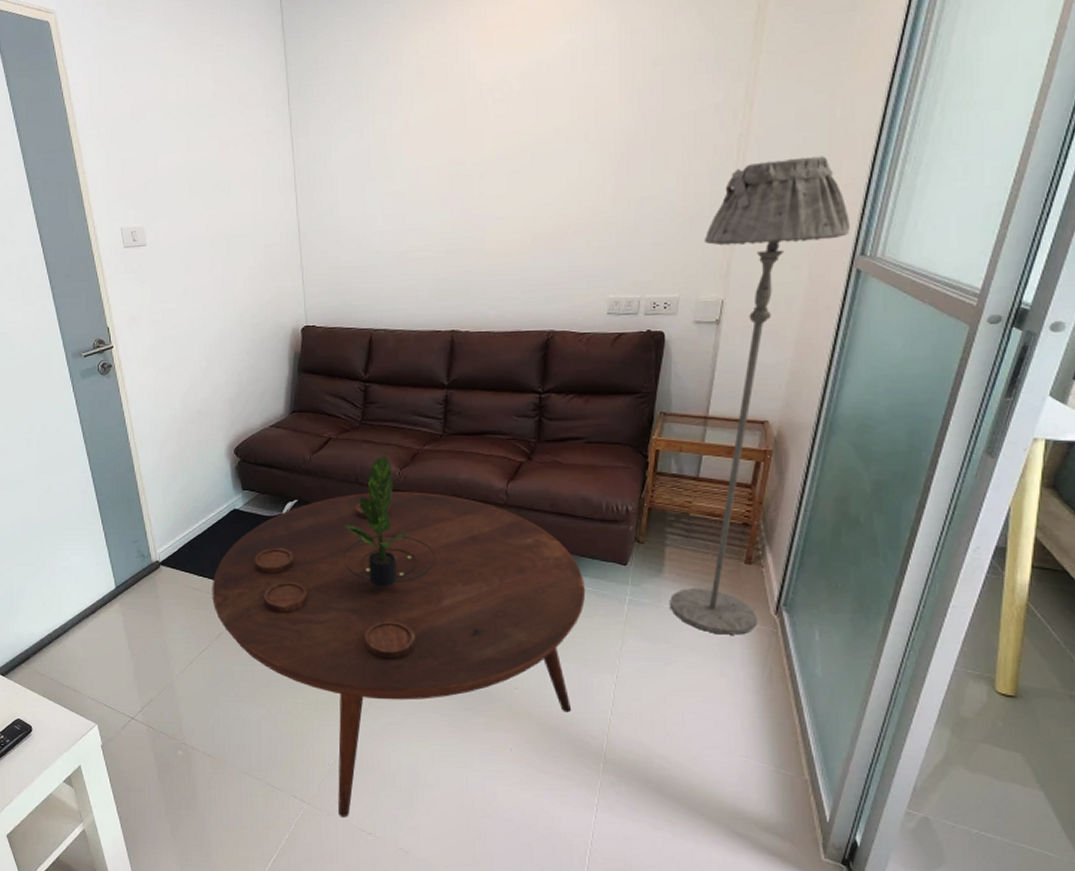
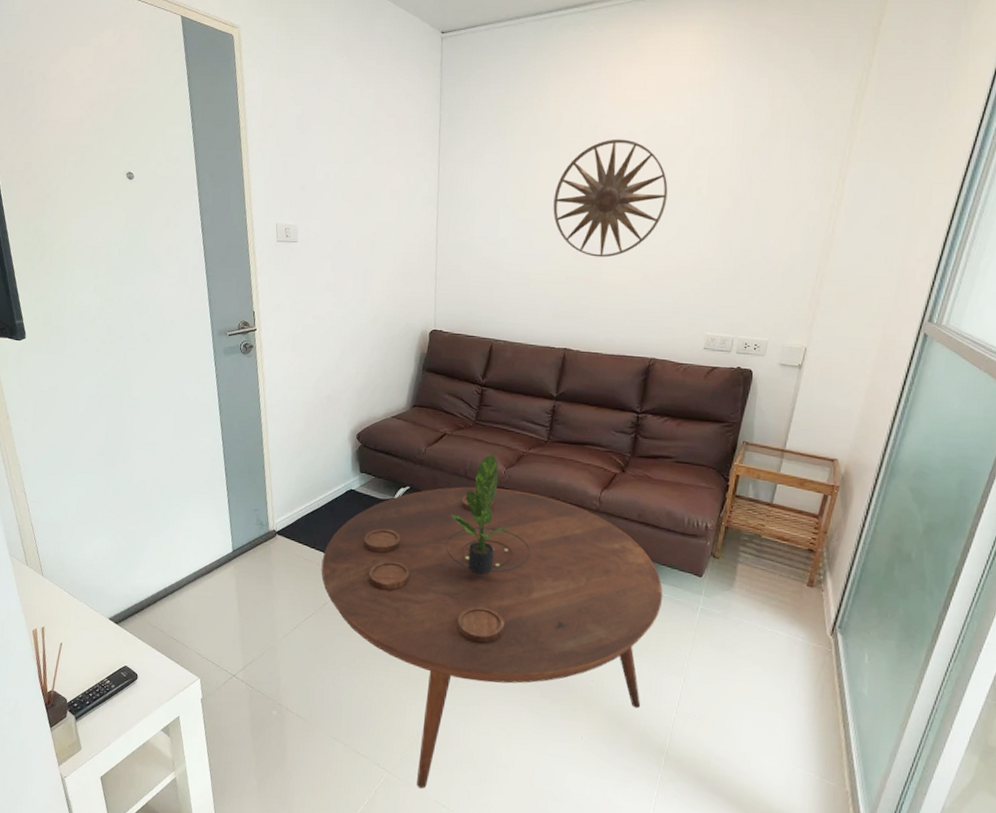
wall art: none [424,86,551,225] -> present [553,139,668,258]
floor lamp: present [670,156,850,635] -> none [738,230,921,651]

